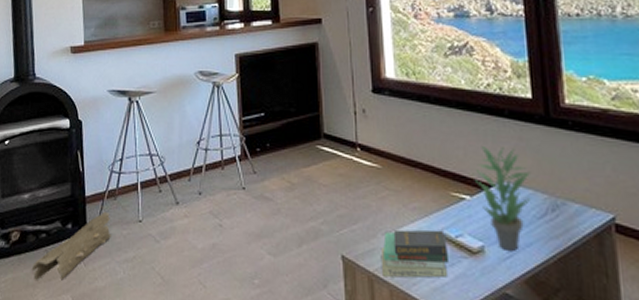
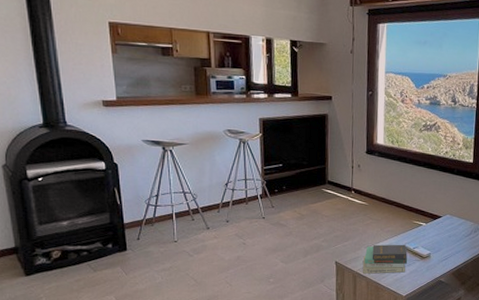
decorative log: present [31,211,111,280] -> none [75,234,149,286]
potted plant: present [474,147,531,251] -> none [429,192,465,256]

